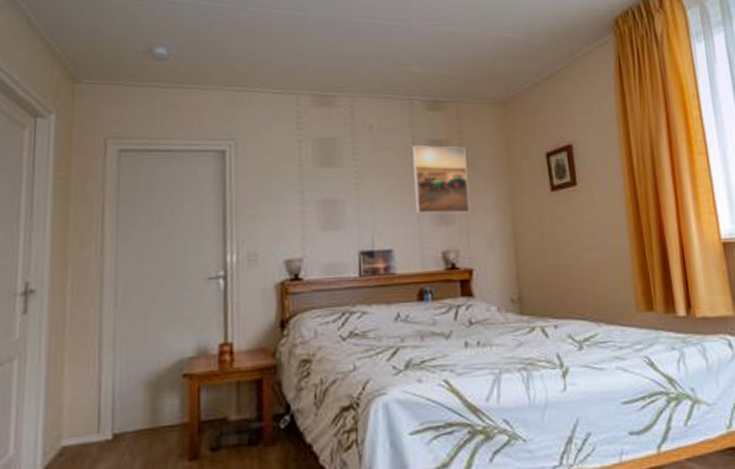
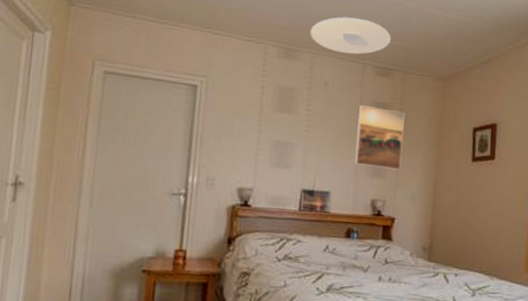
ceiling light: none [345,52,437,91] -> present [310,16,391,55]

